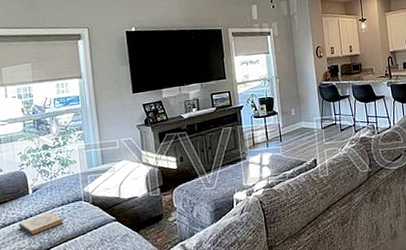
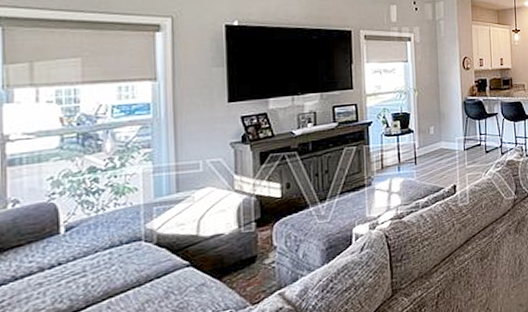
hardback book: present [18,211,64,236] -> none [38,256,111,292]

